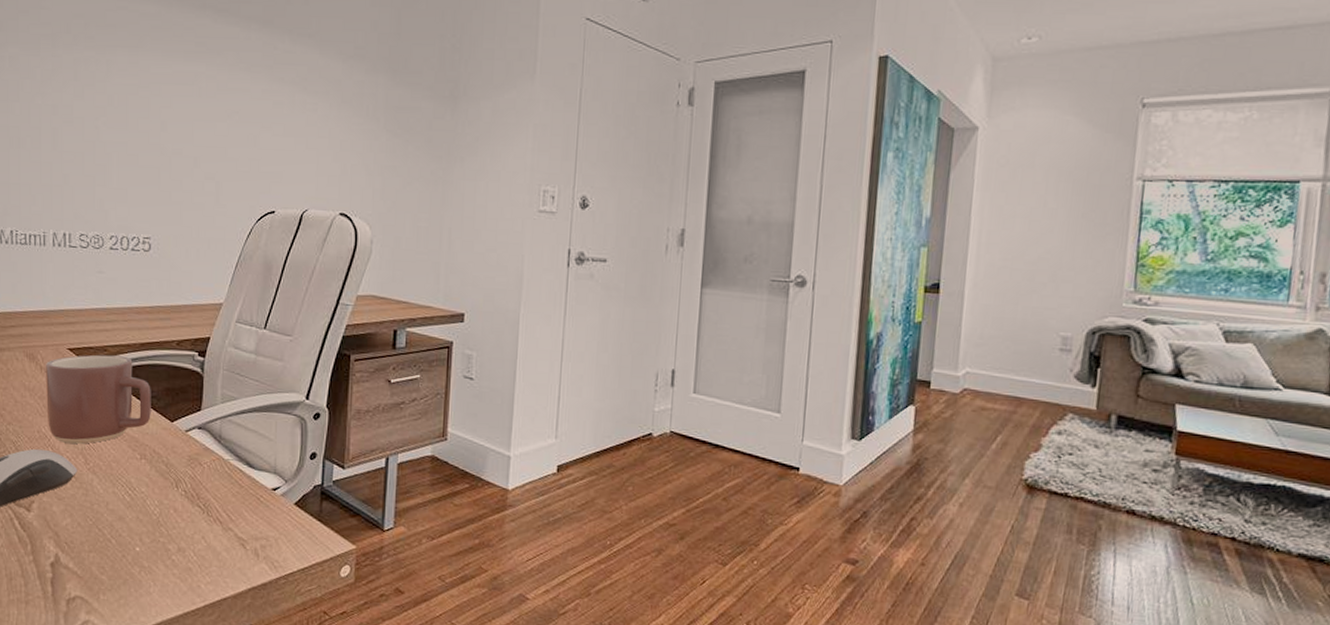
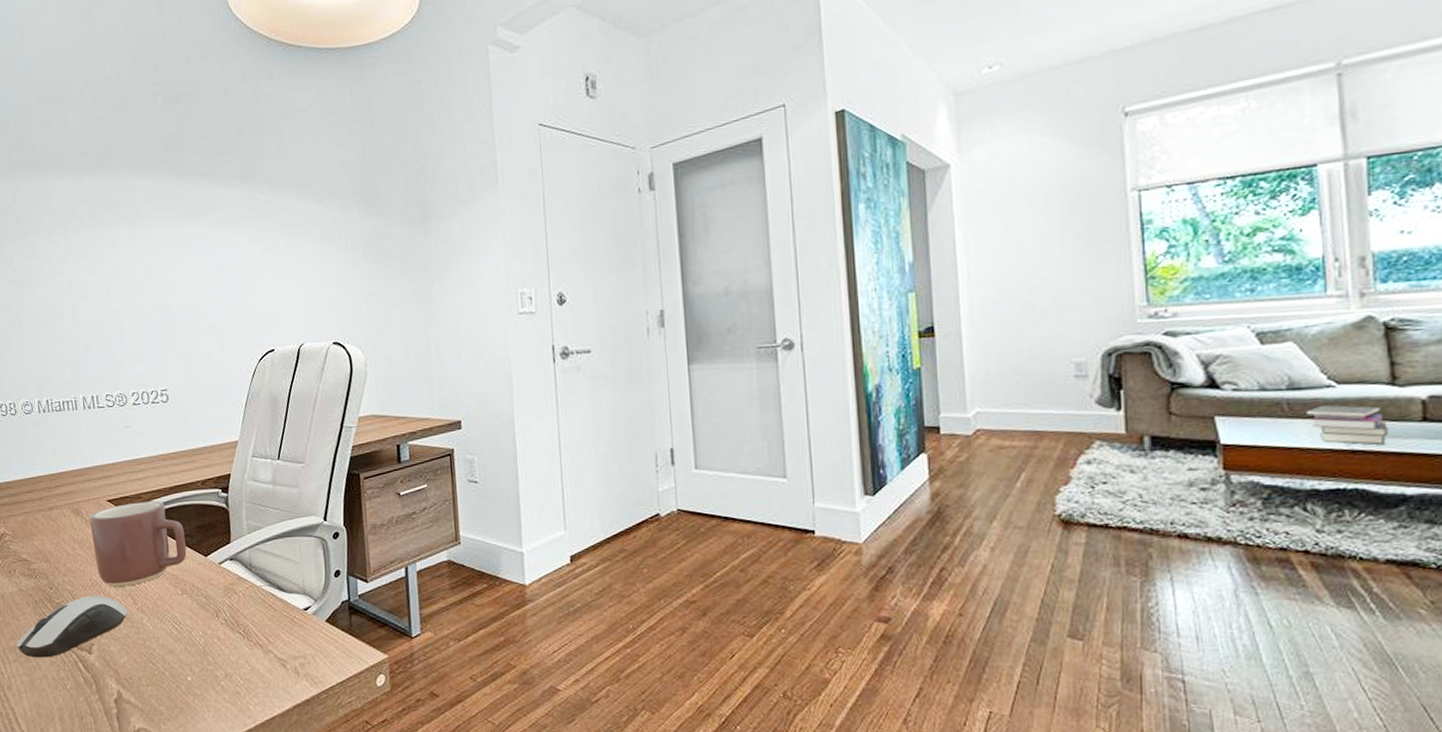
books: none [1253,405,1319,448] -> present [1306,404,1388,445]

